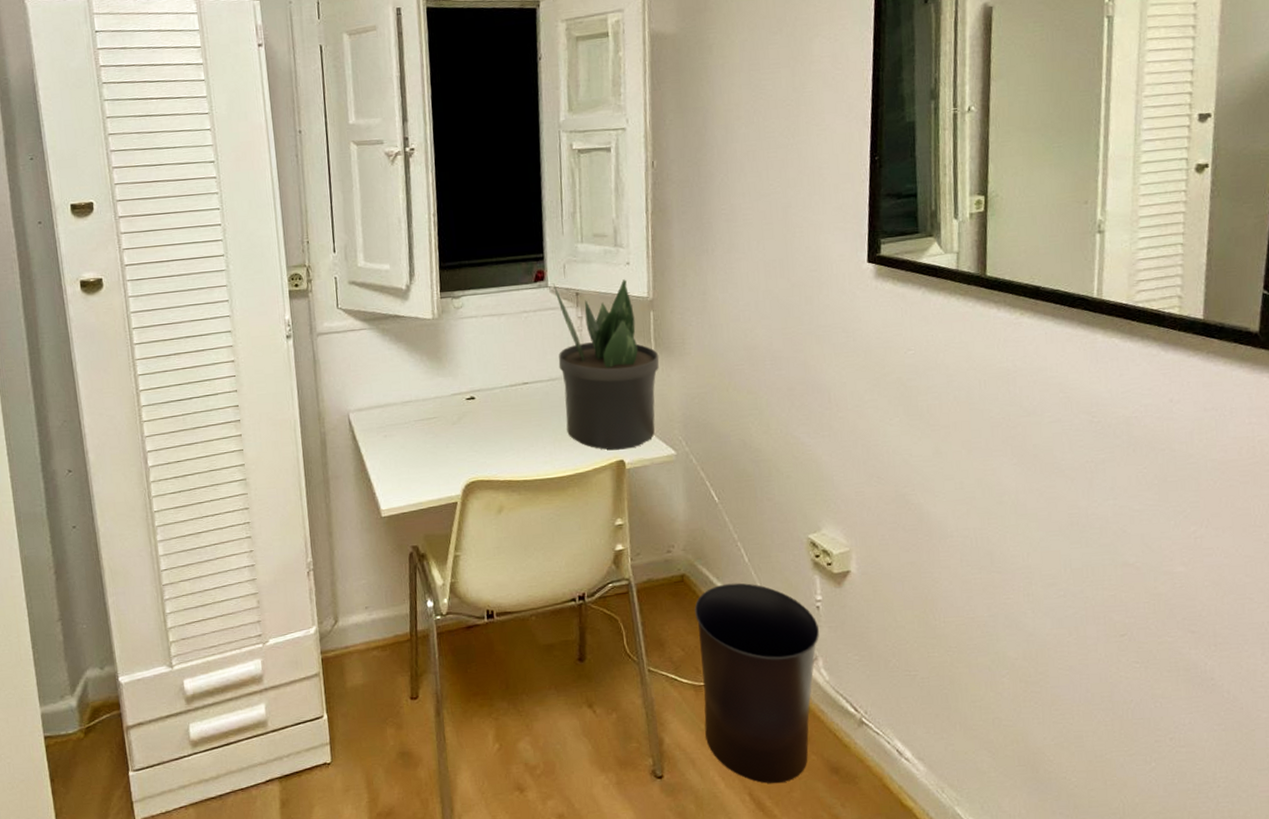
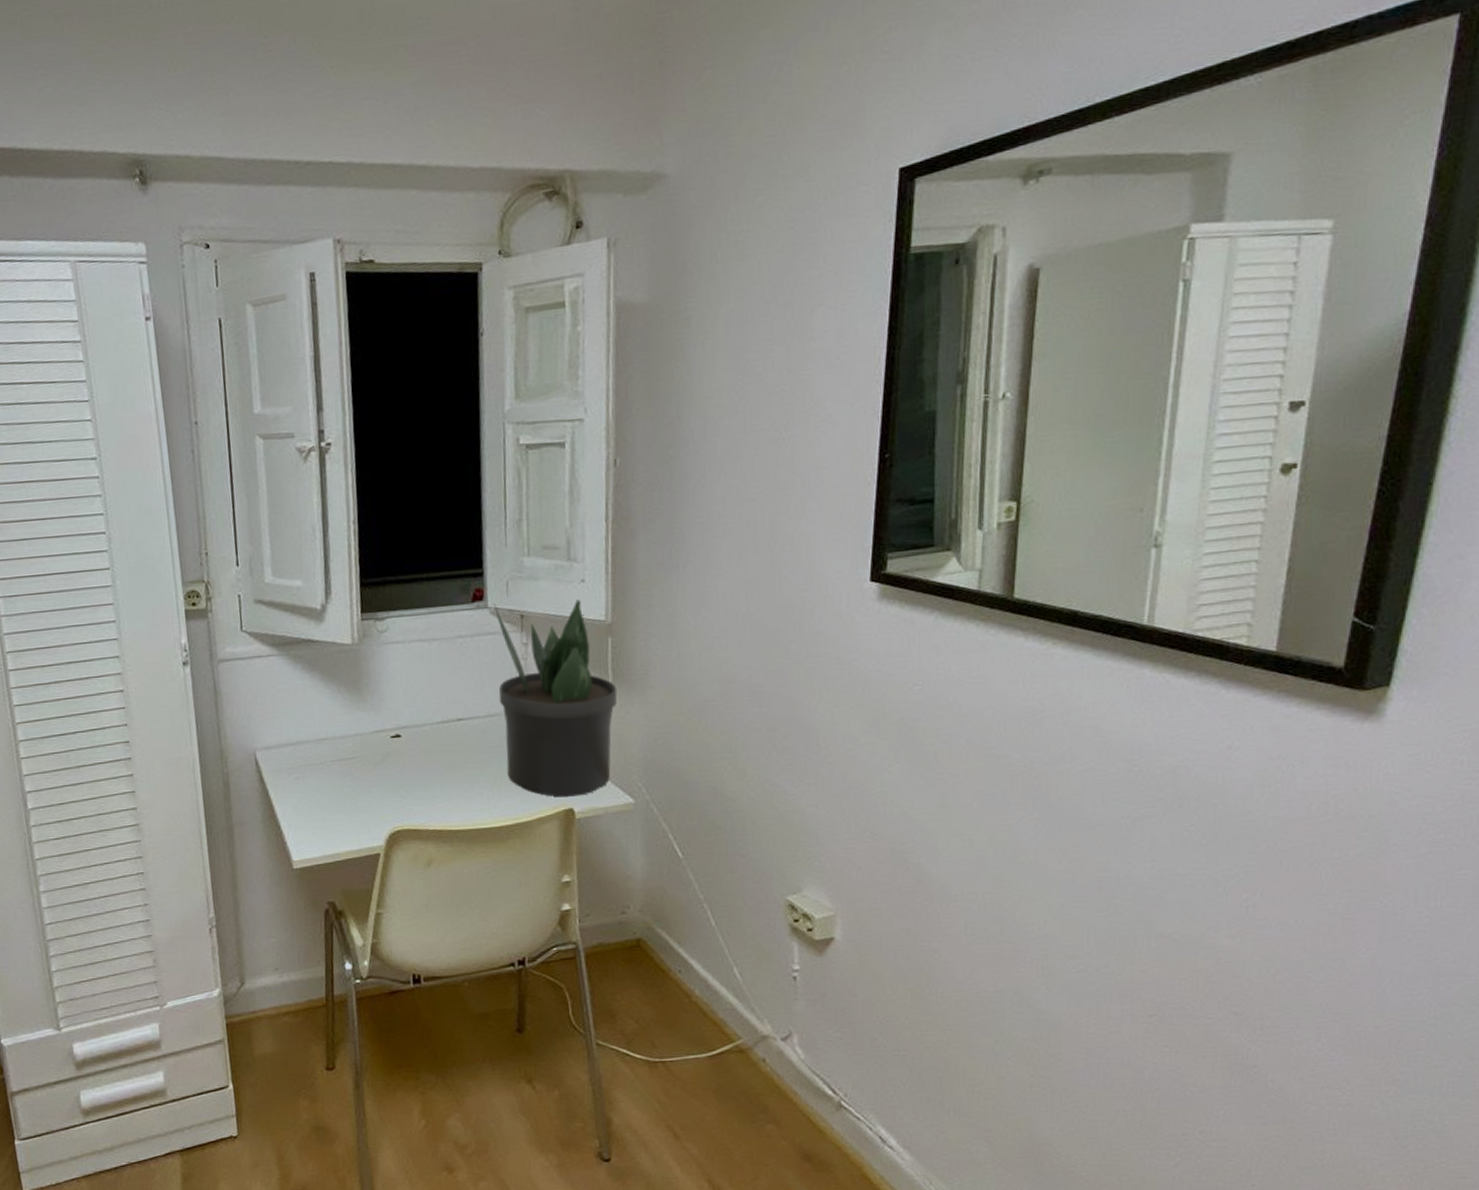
waste bin: present [694,582,820,784] -> none [651,949,796,1170]

